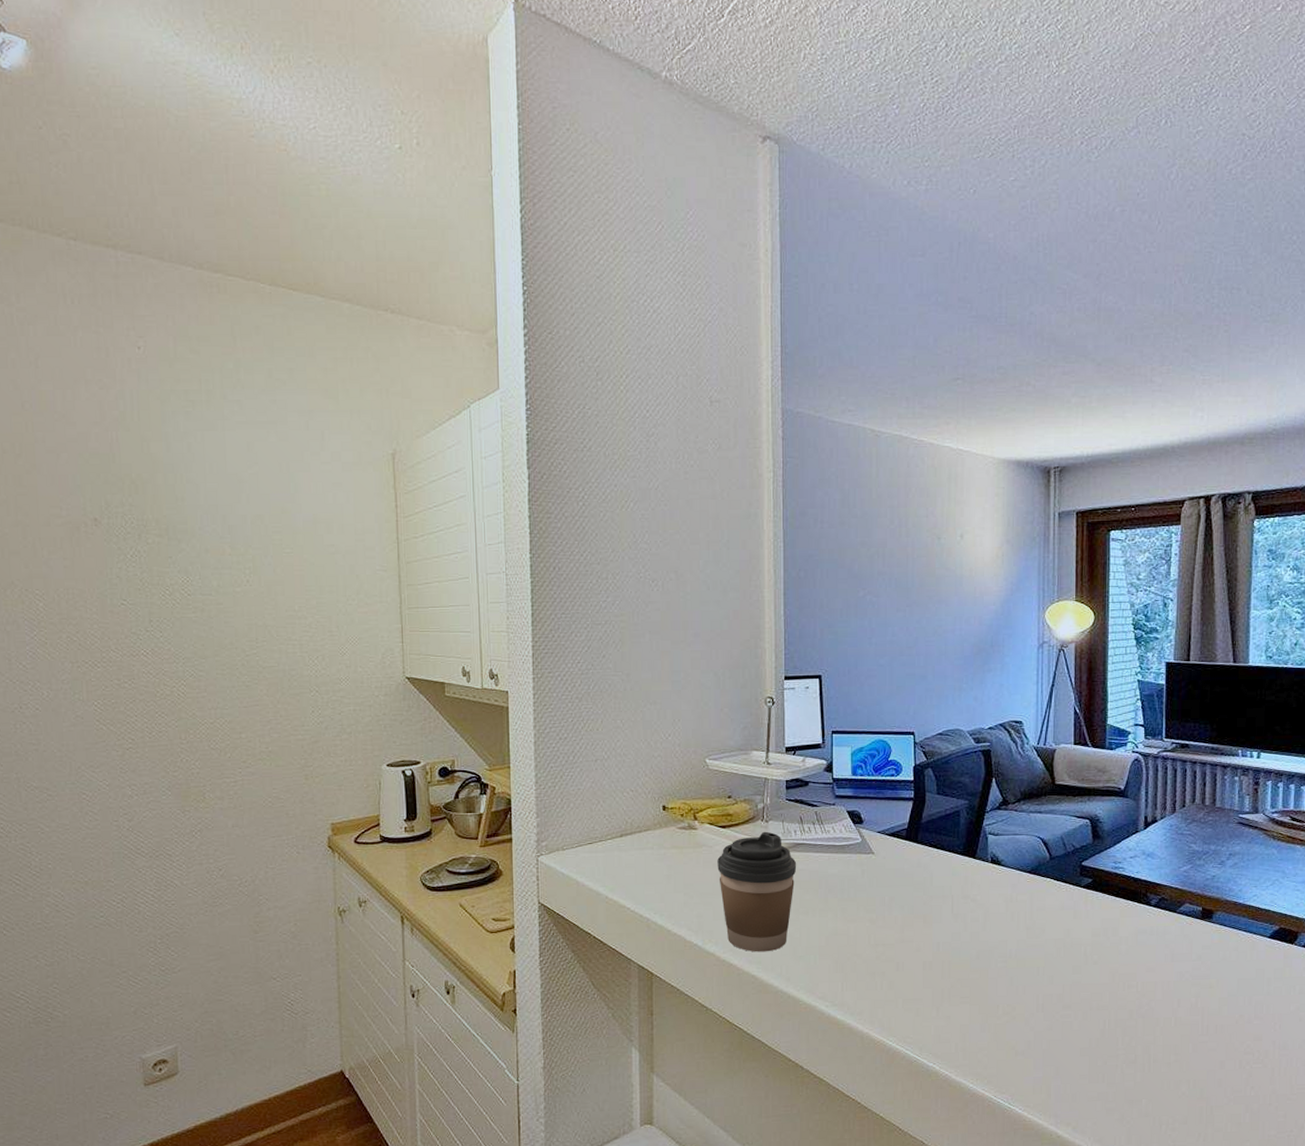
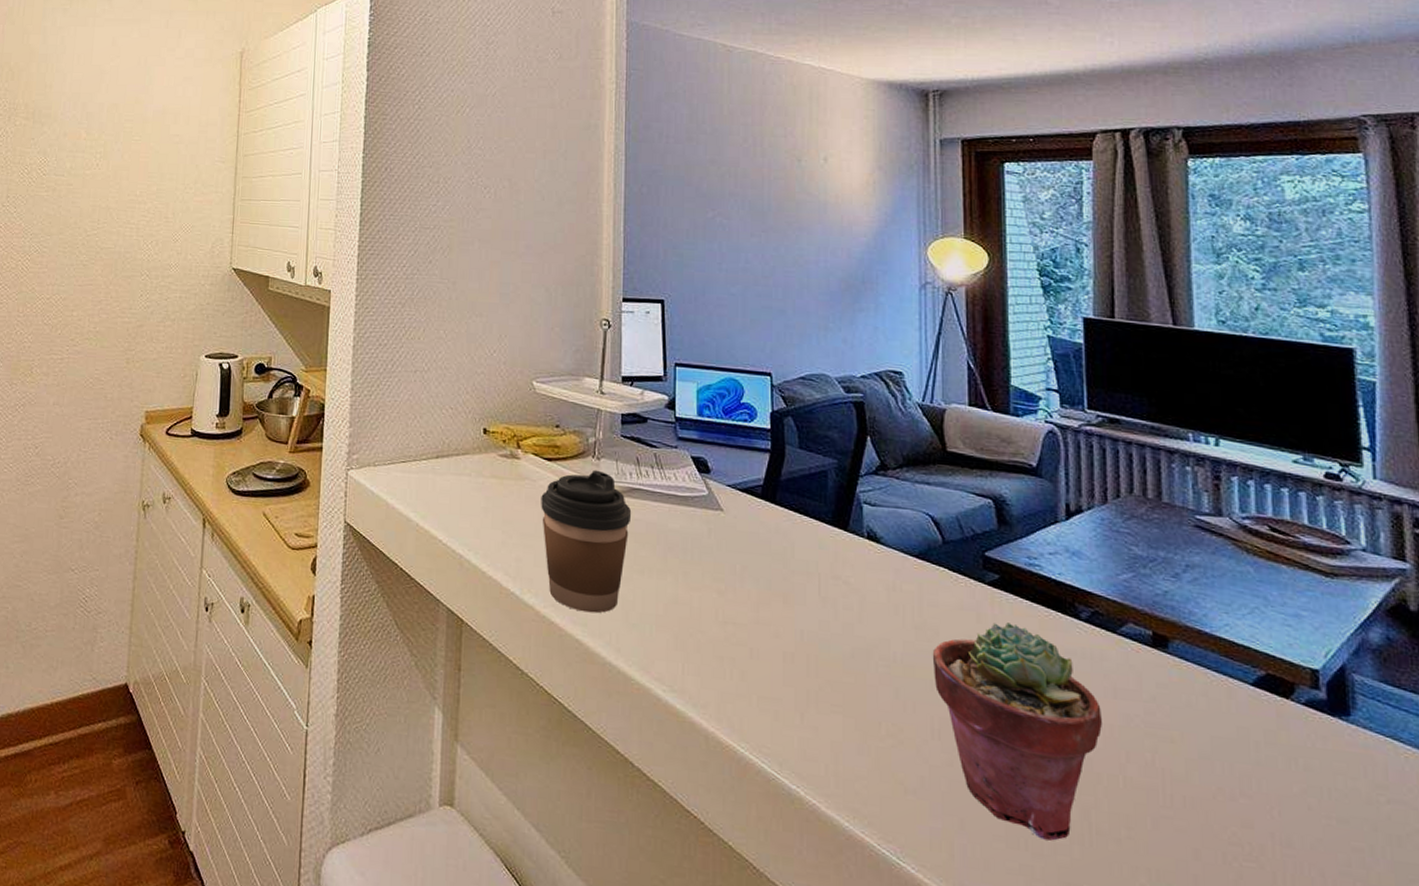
potted succulent: none [1039,915,1162,1072] -> present [932,622,1102,841]

